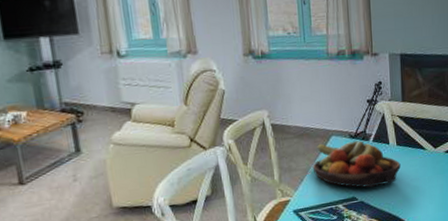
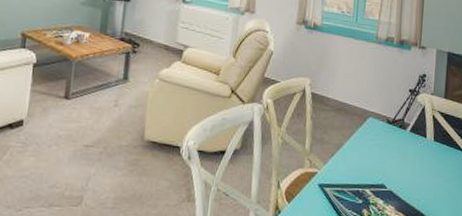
fruit bowl: present [312,140,401,188] -> none [345,122,436,179]

